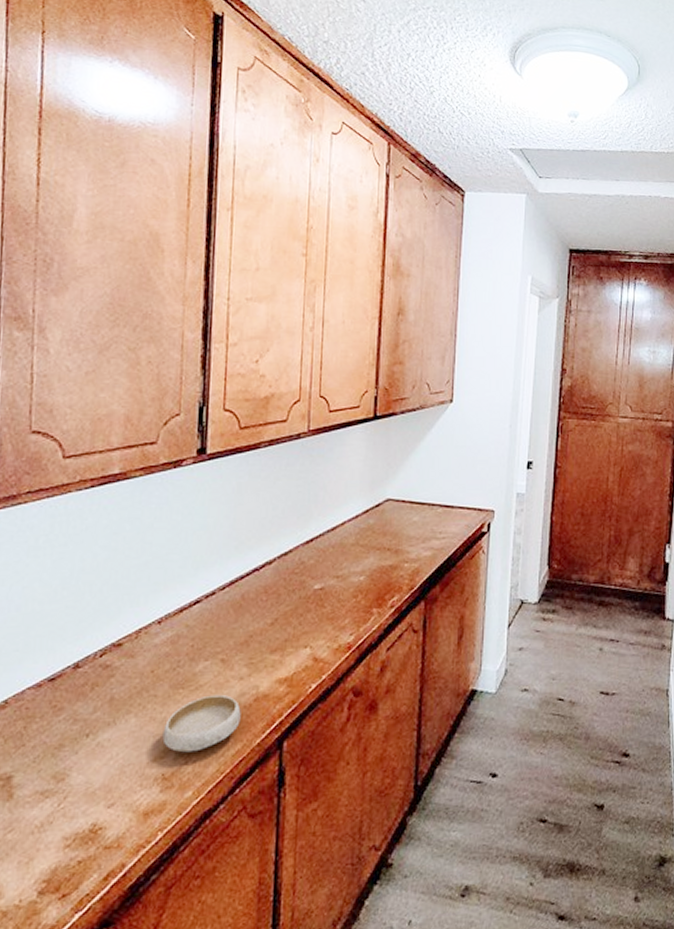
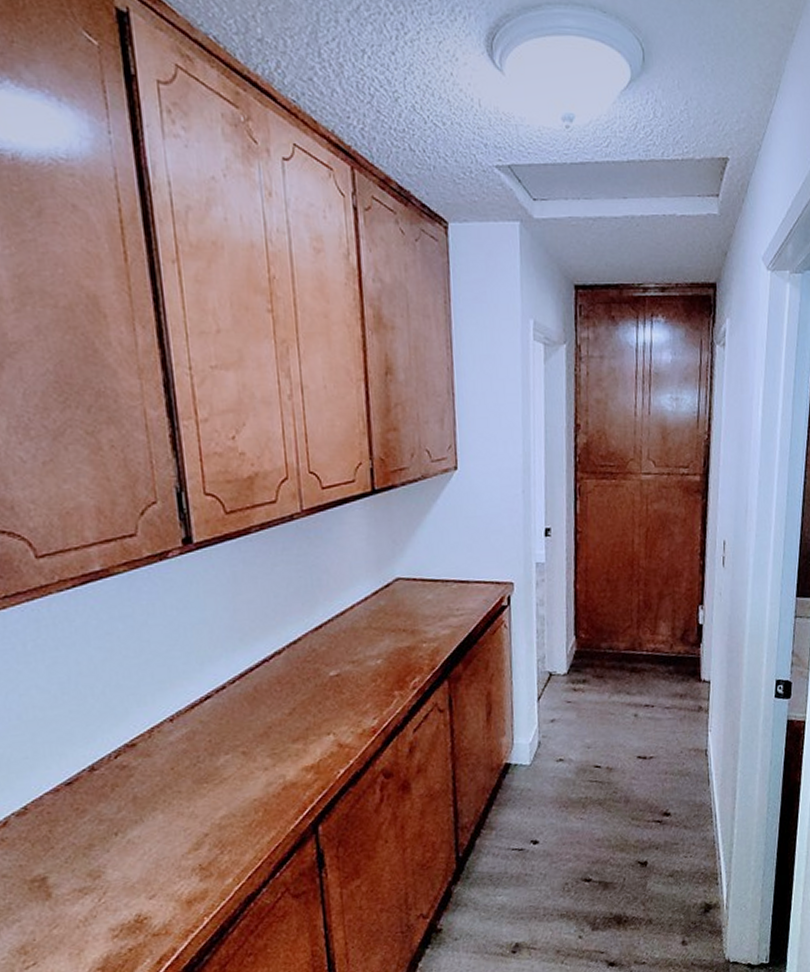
bowl: present [162,694,241,753] -> none [193,785,271,844]

